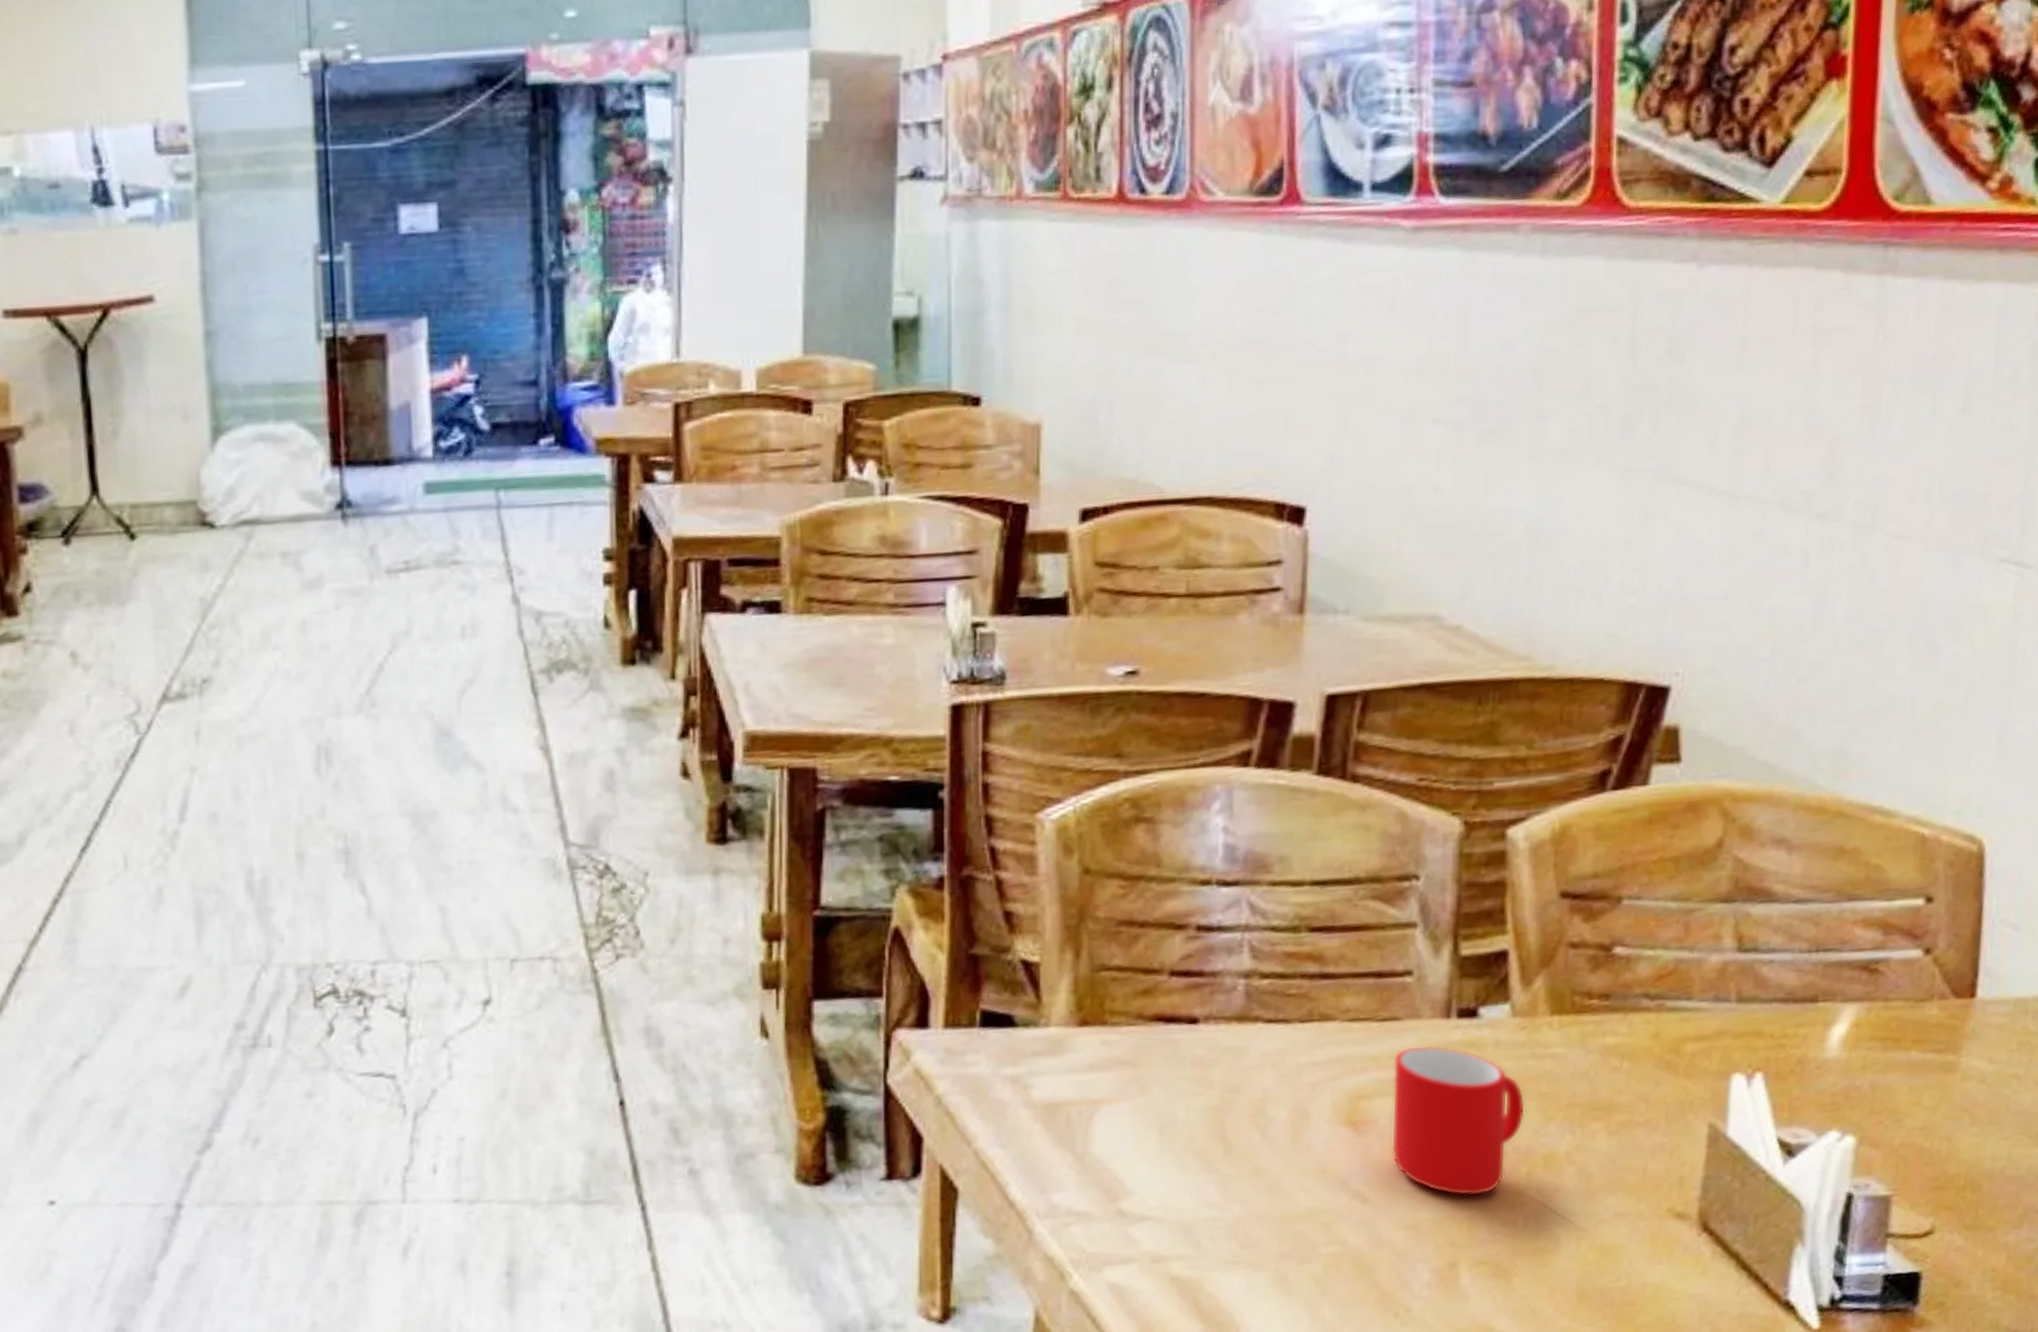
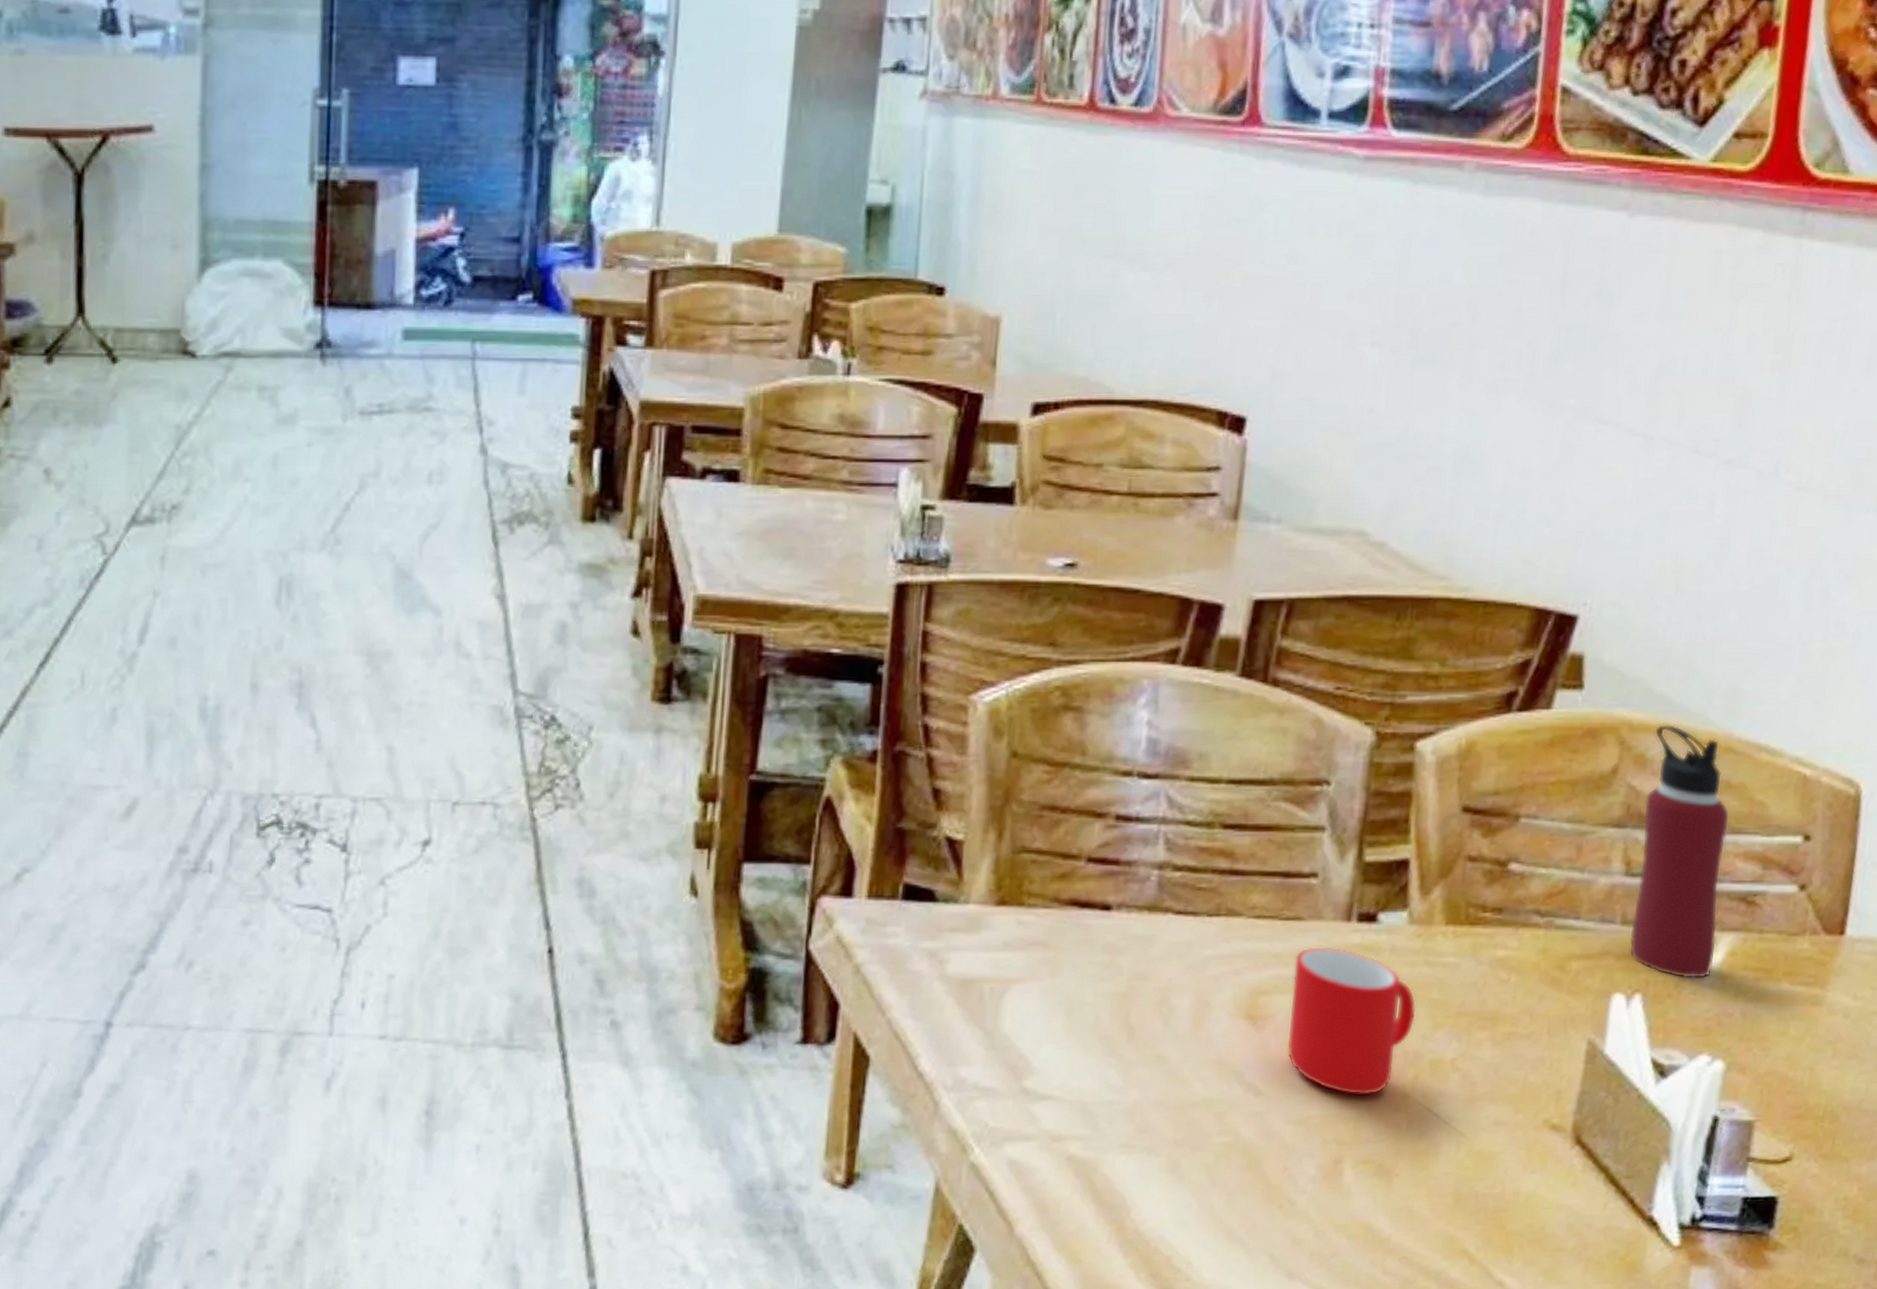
water bottle: none [1746,791,1846,1054] -> present [1629,723,1730,980]

